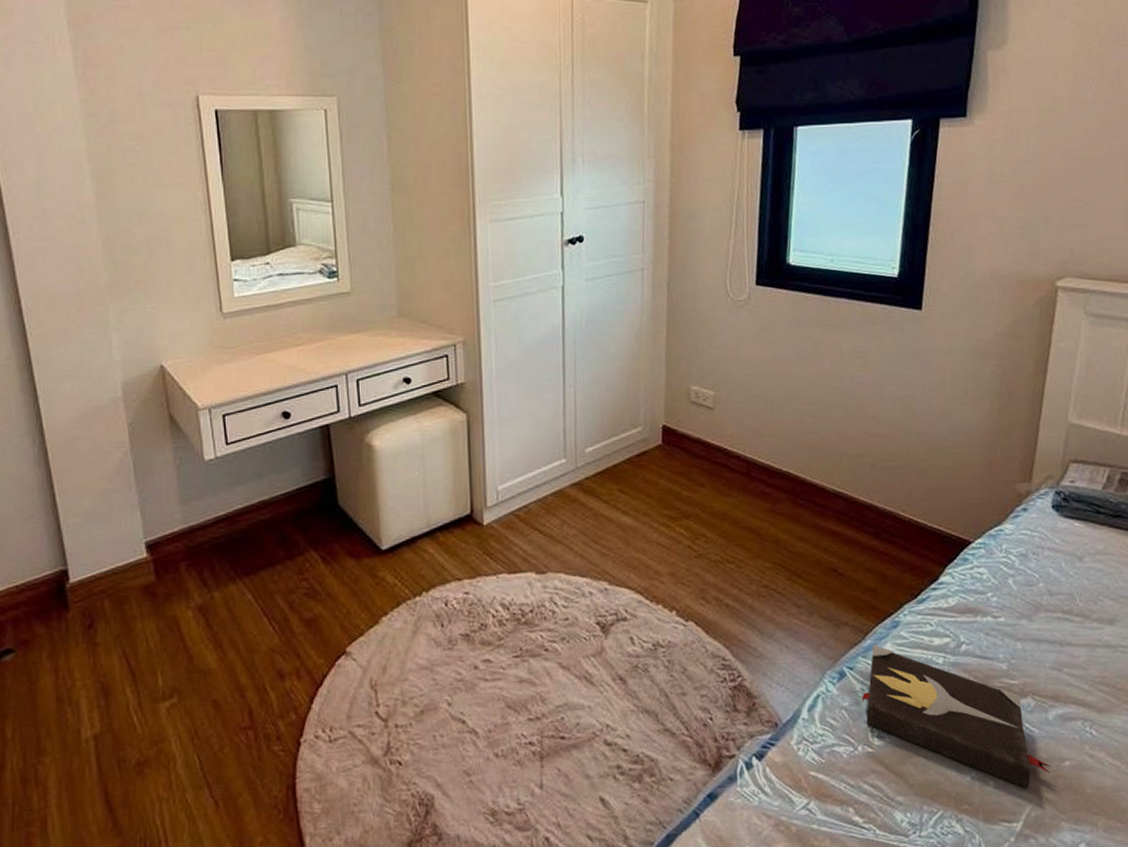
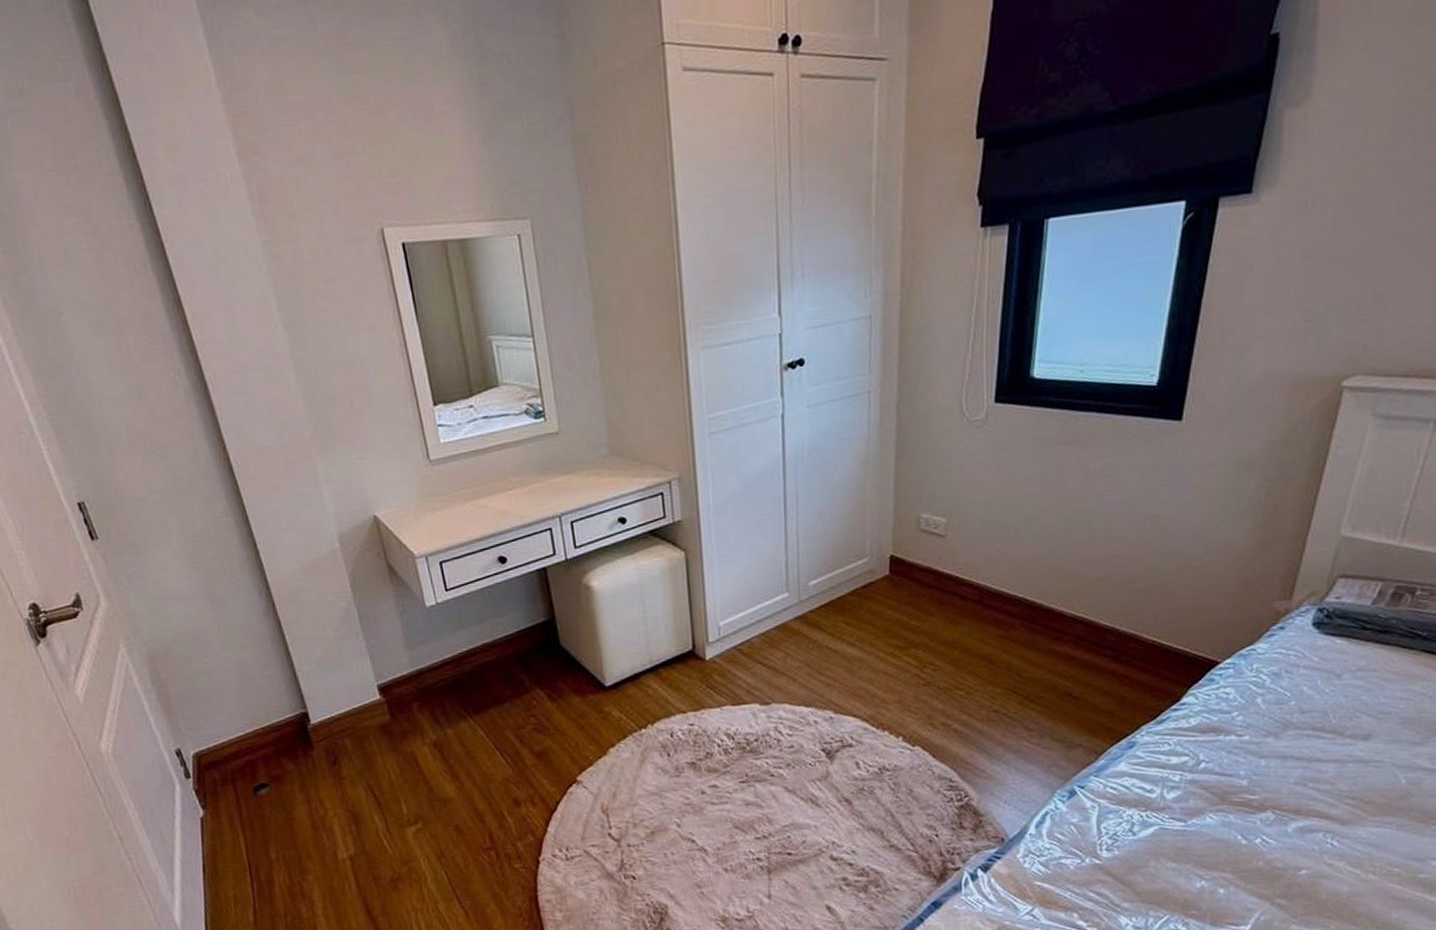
hardback book: present [862,644,1051,789] -> none [1092,764,1285,896]

